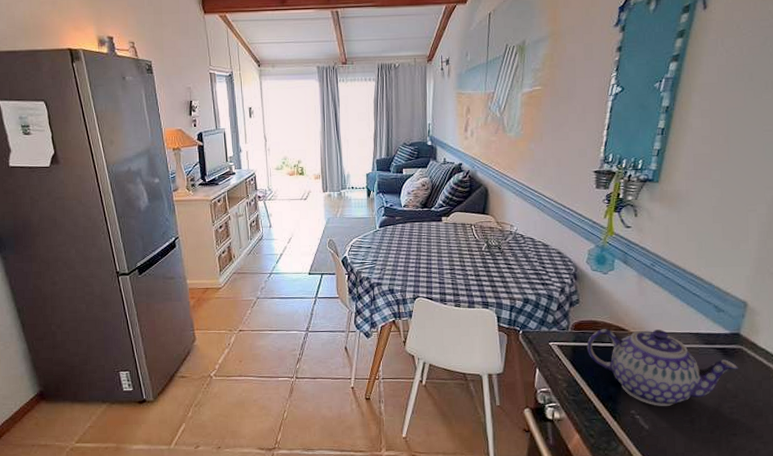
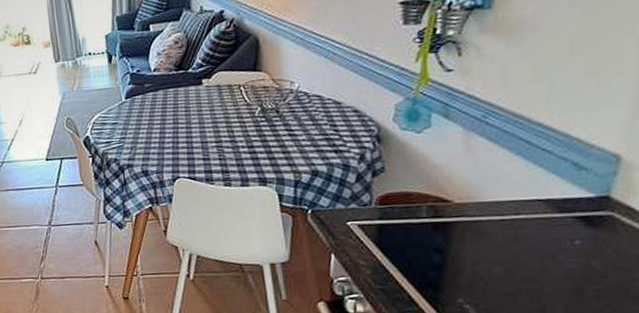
teapot: present [587,329,738,406] -> none [397,197,607,293]

